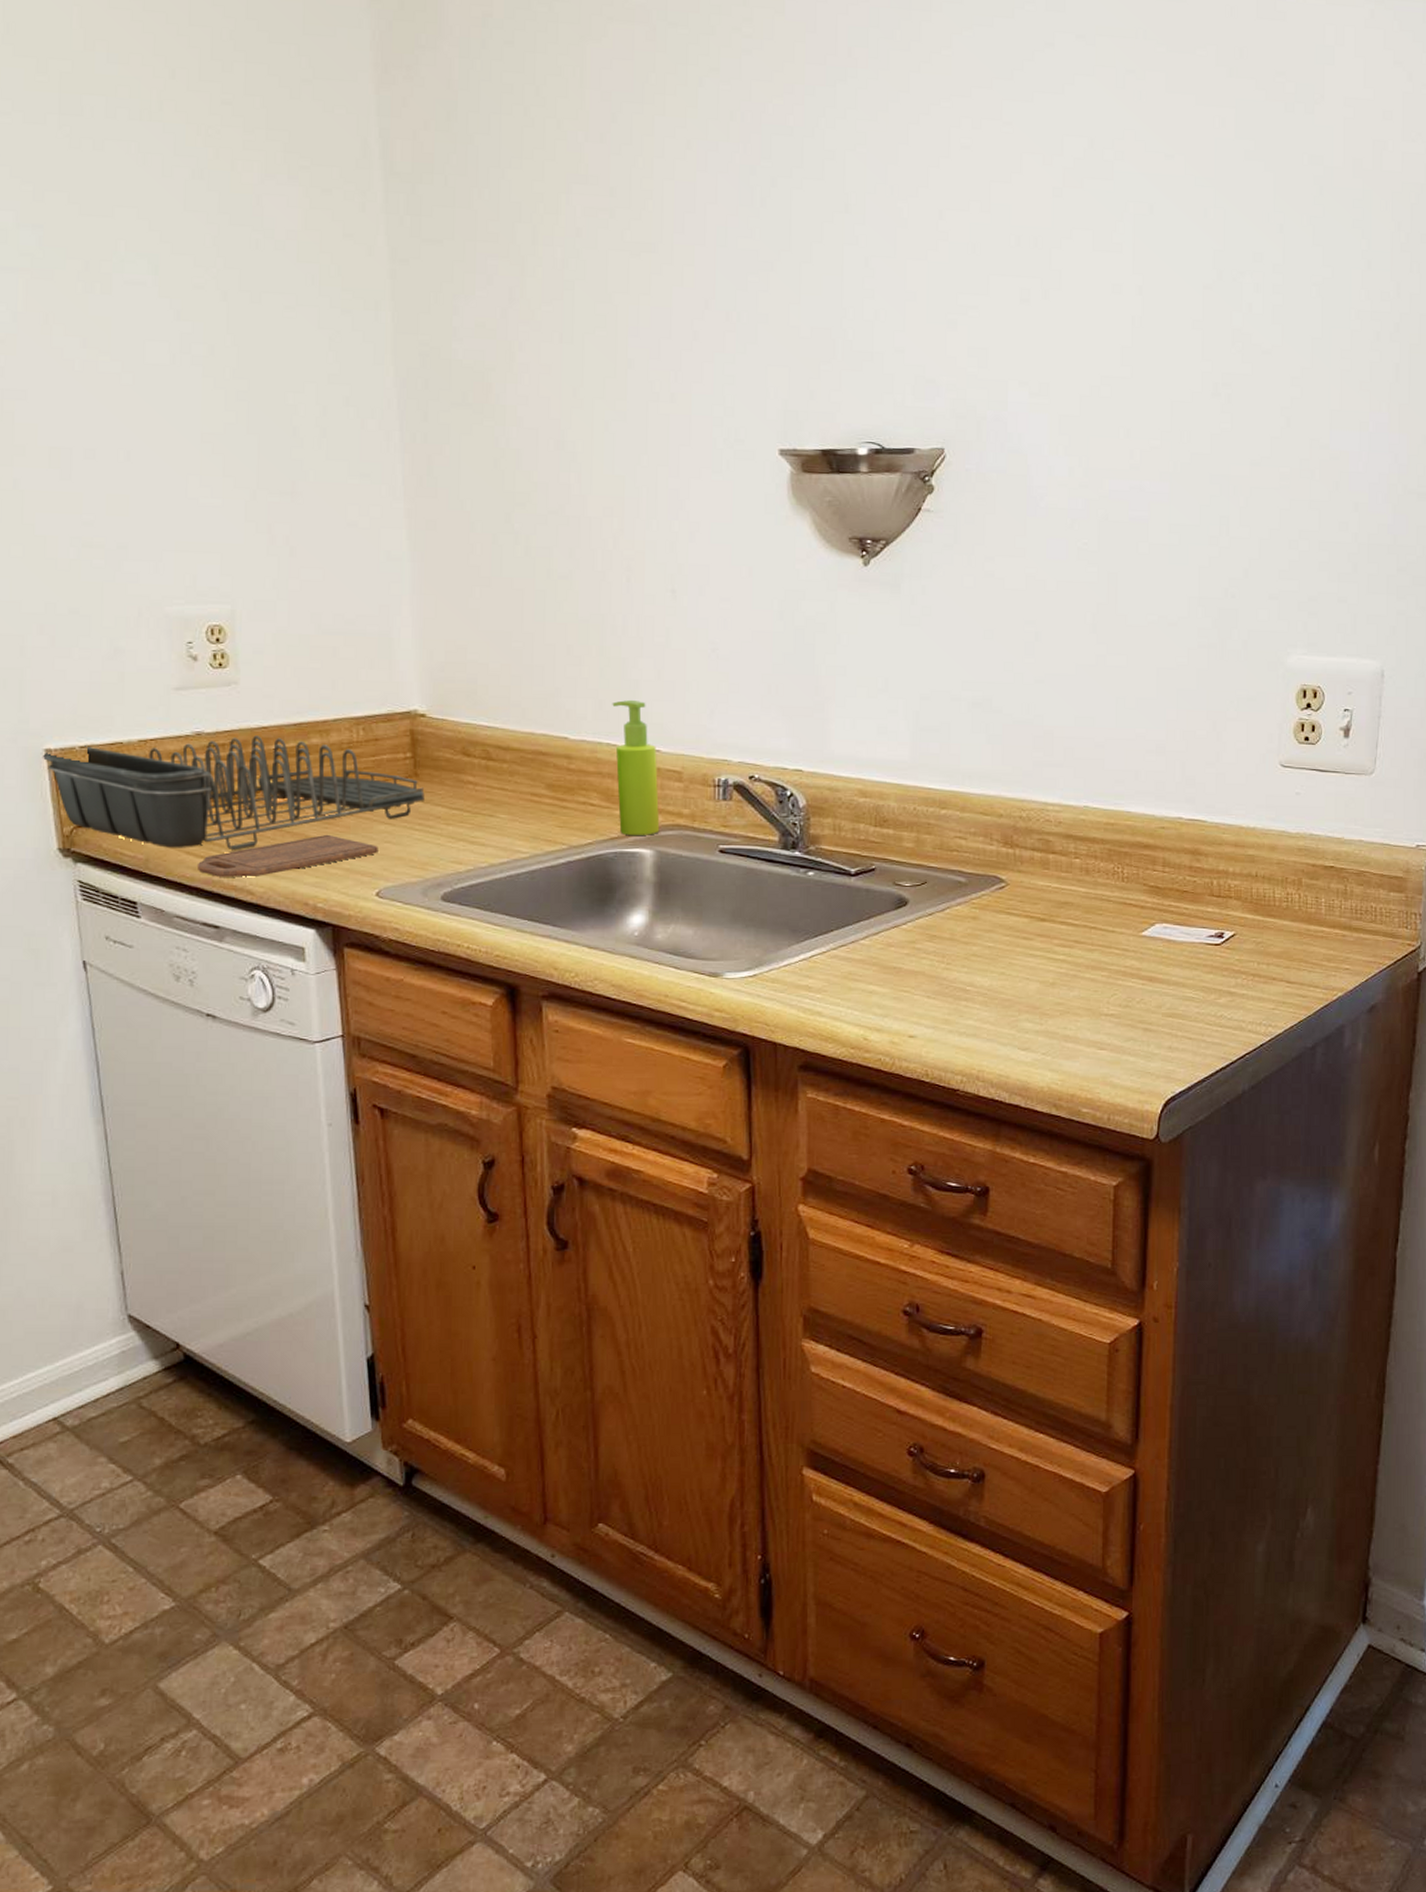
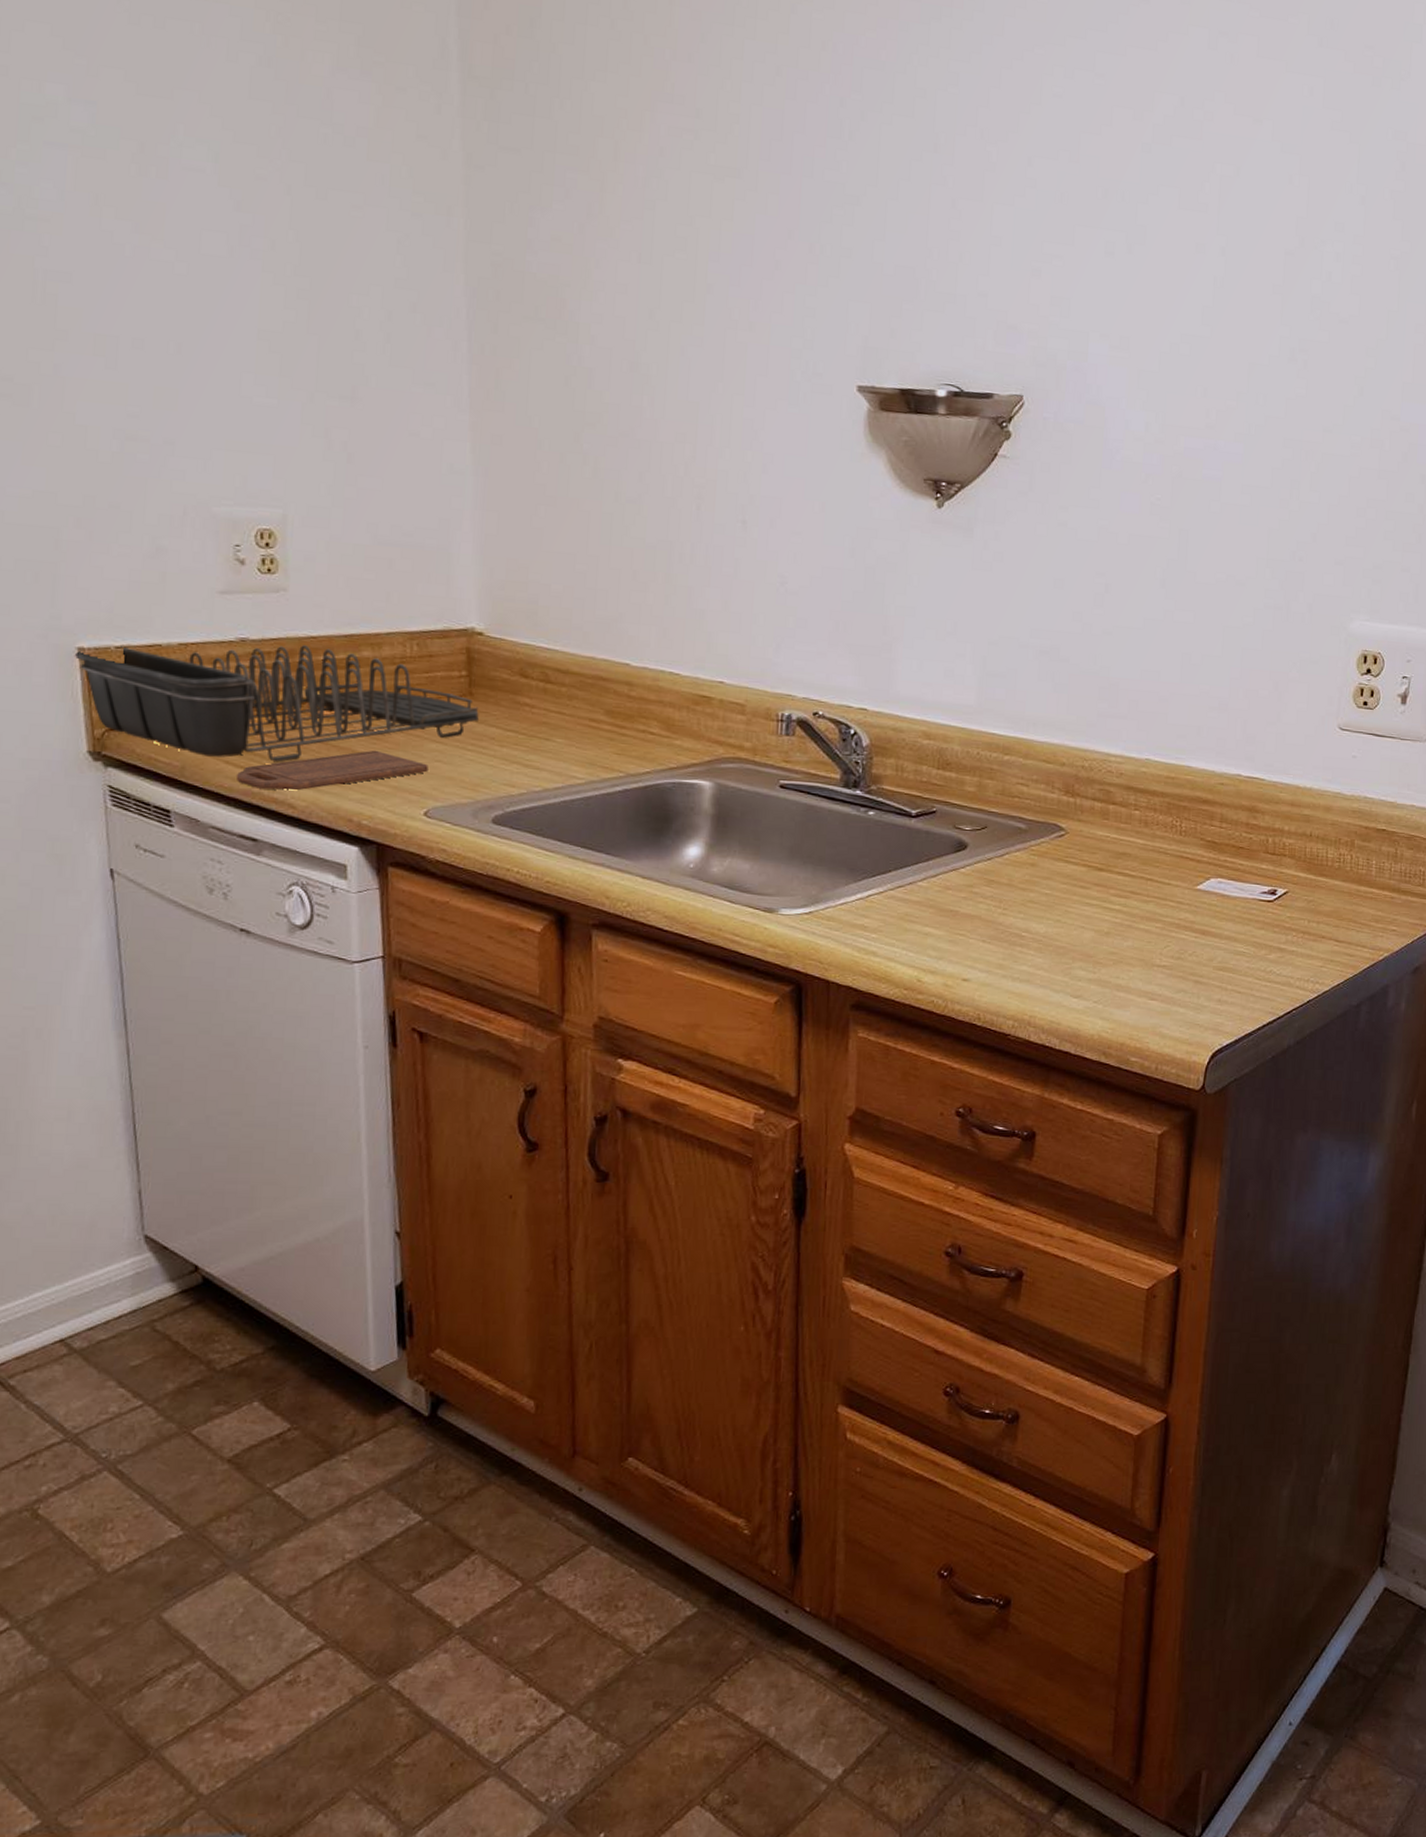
soap dispenser: present [612,699,660,835] -> none [676,629,721,767]

